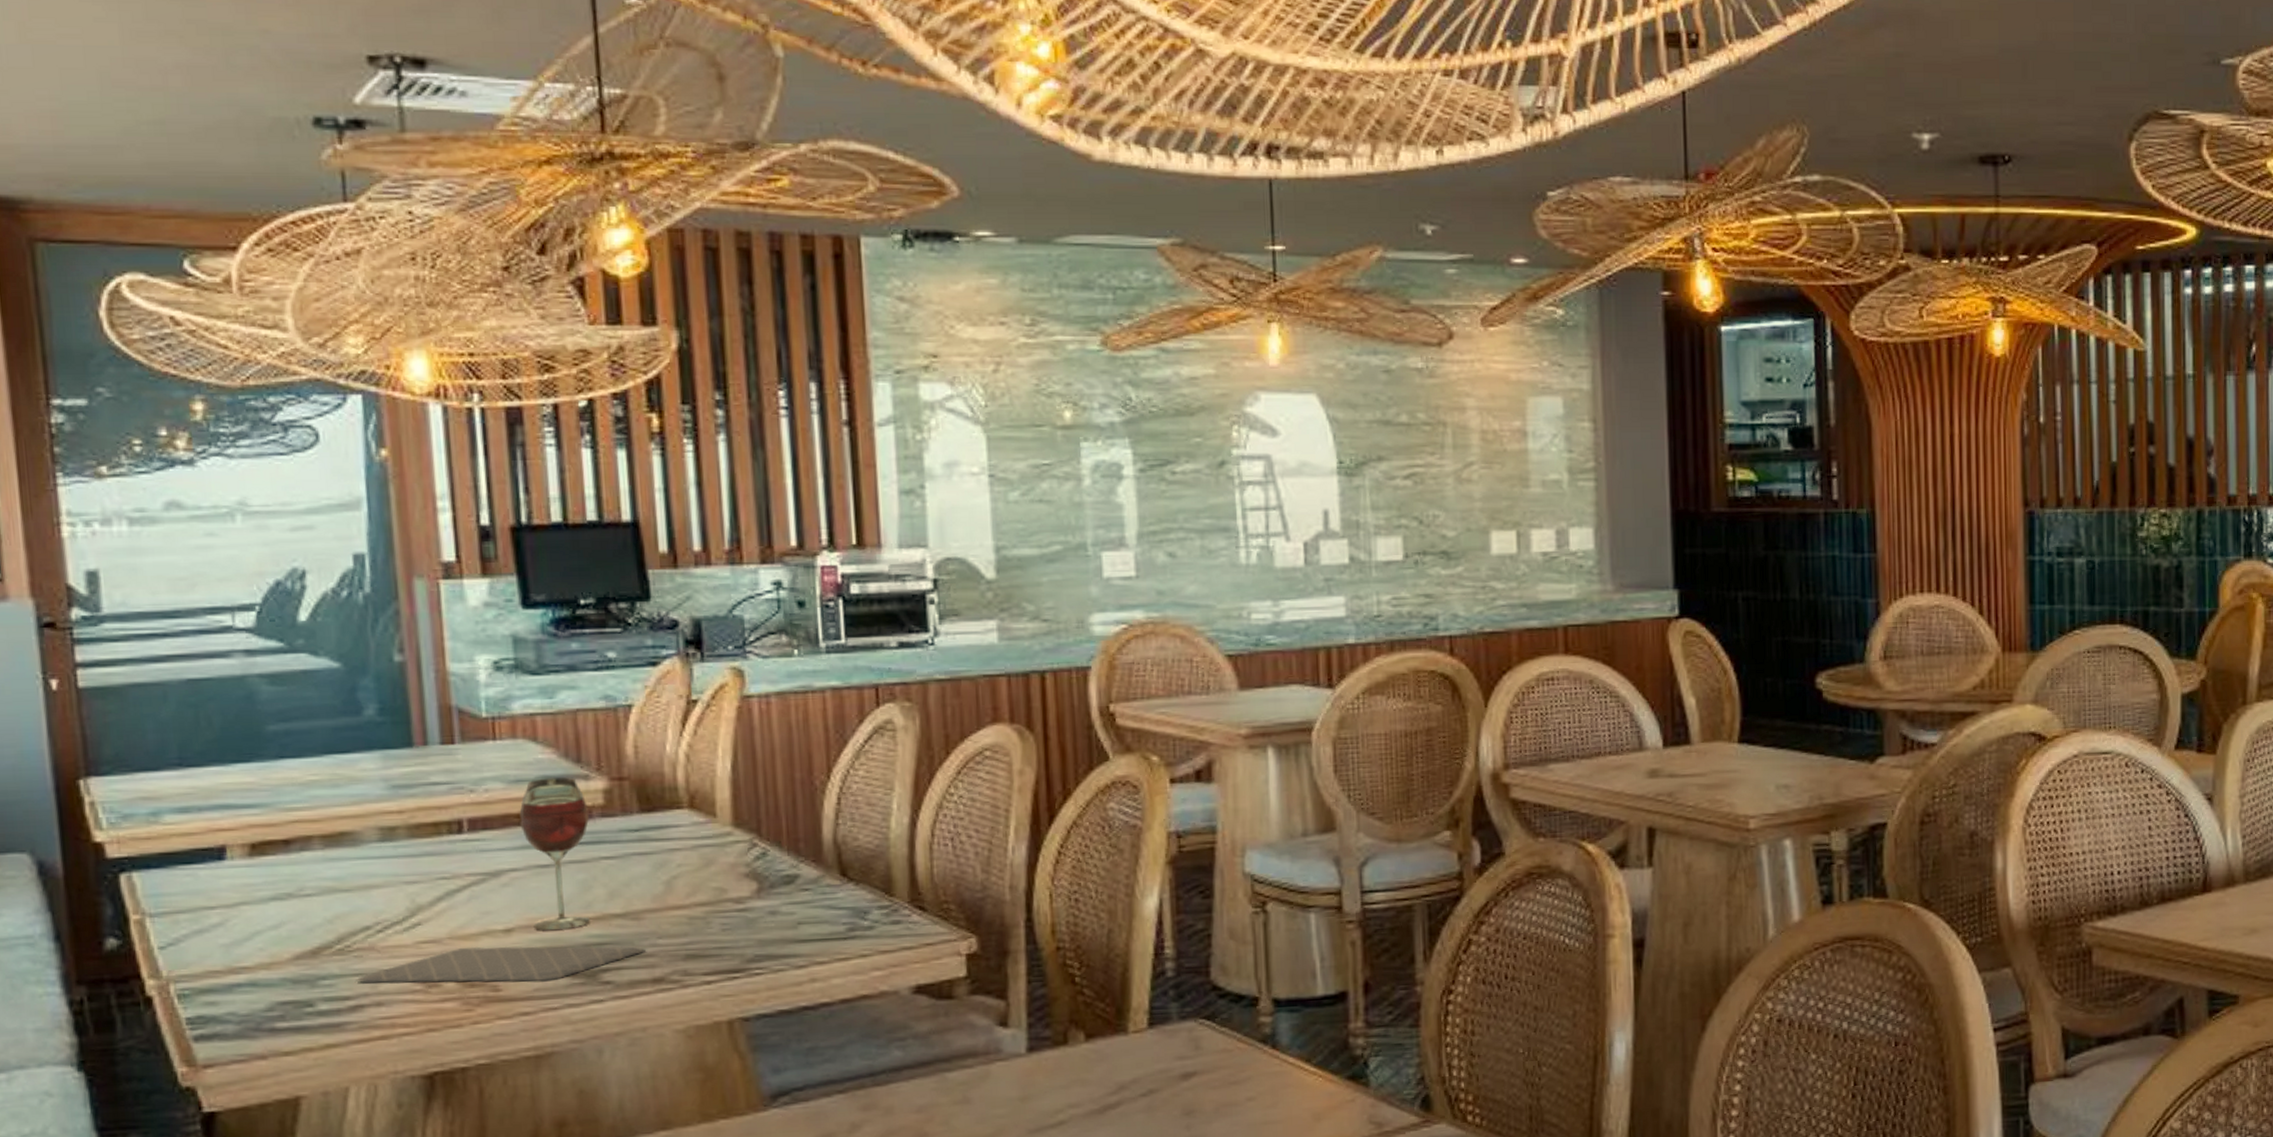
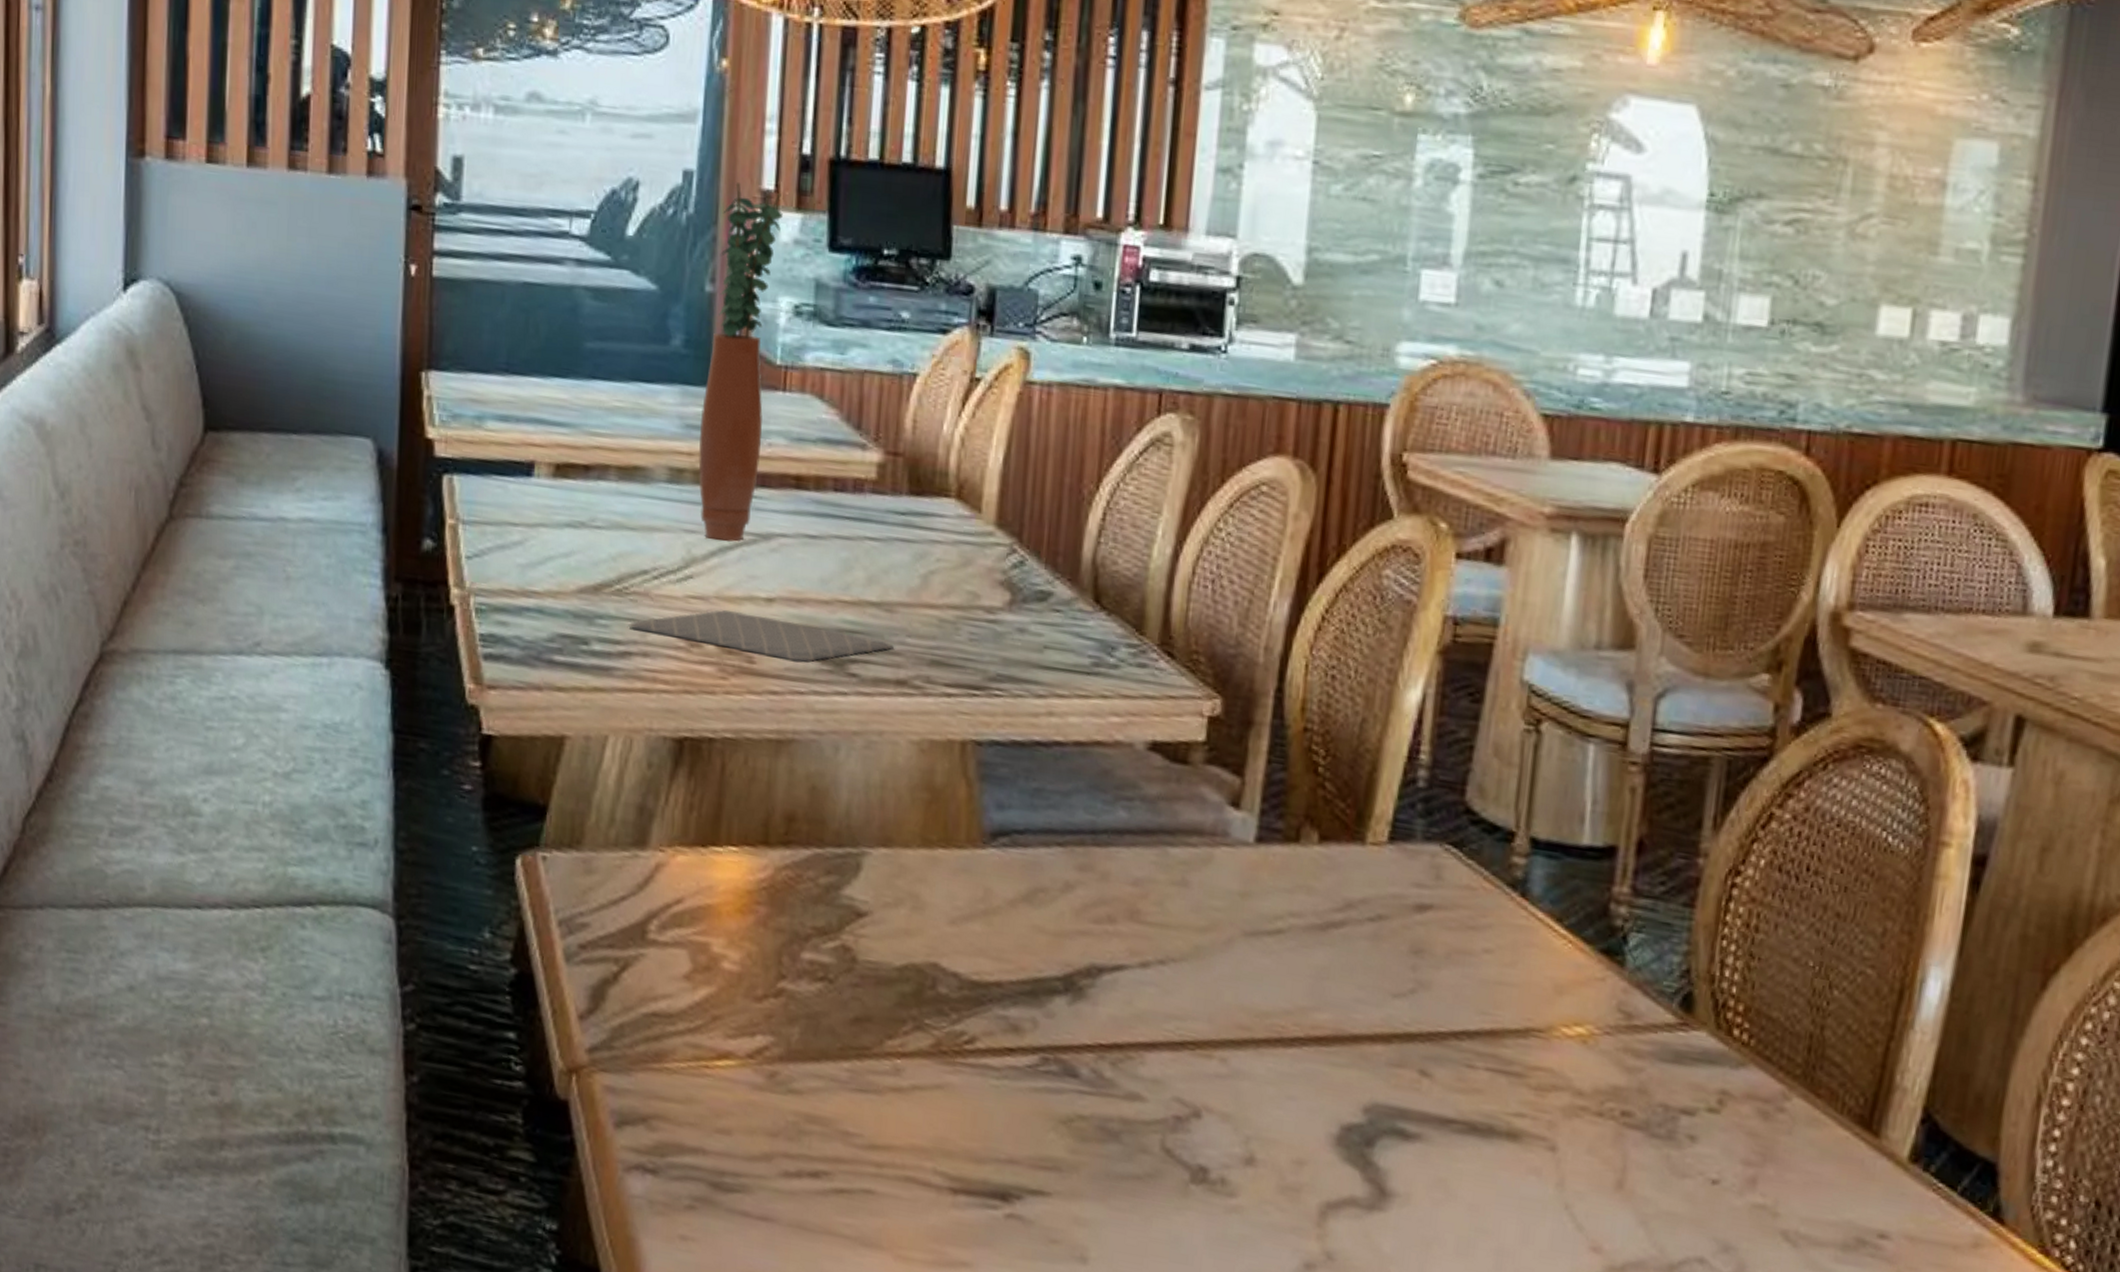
vase: none [404,559,478,887] -> present [698,183,783,542]
wineglass: present [519,777,590,930] -> none [793,440,861,610]

